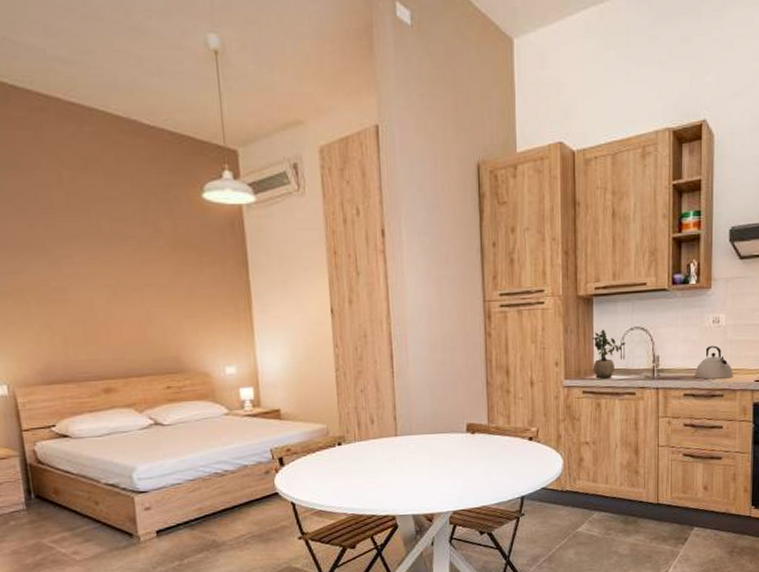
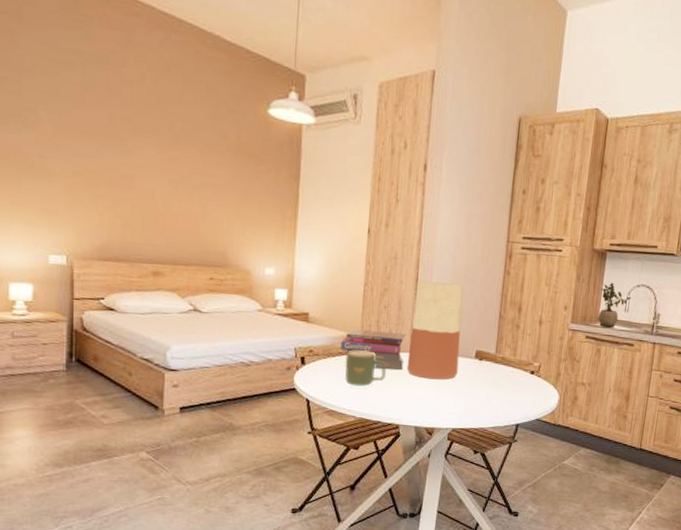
books: none [320,417,390,459] -> present [341,329,407,370]
mug: none [326,441,374,482] -> present [345,350,387,388]
vase: none [392,354,450,462] -> present [406,280,464,380]

